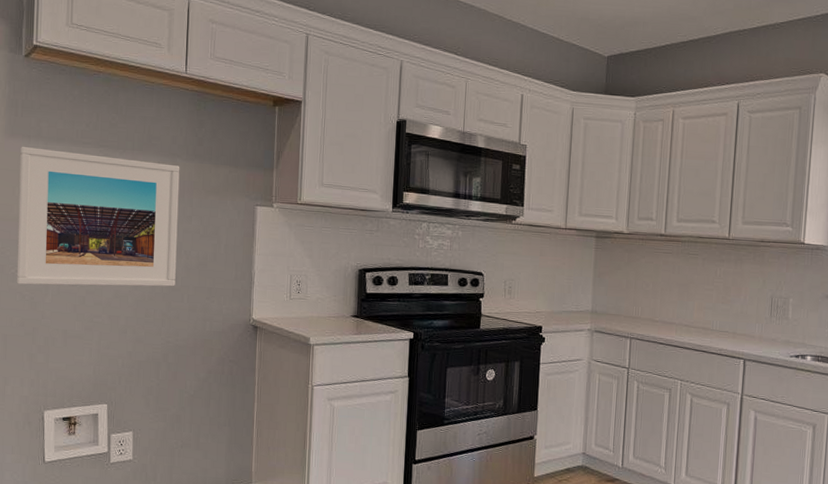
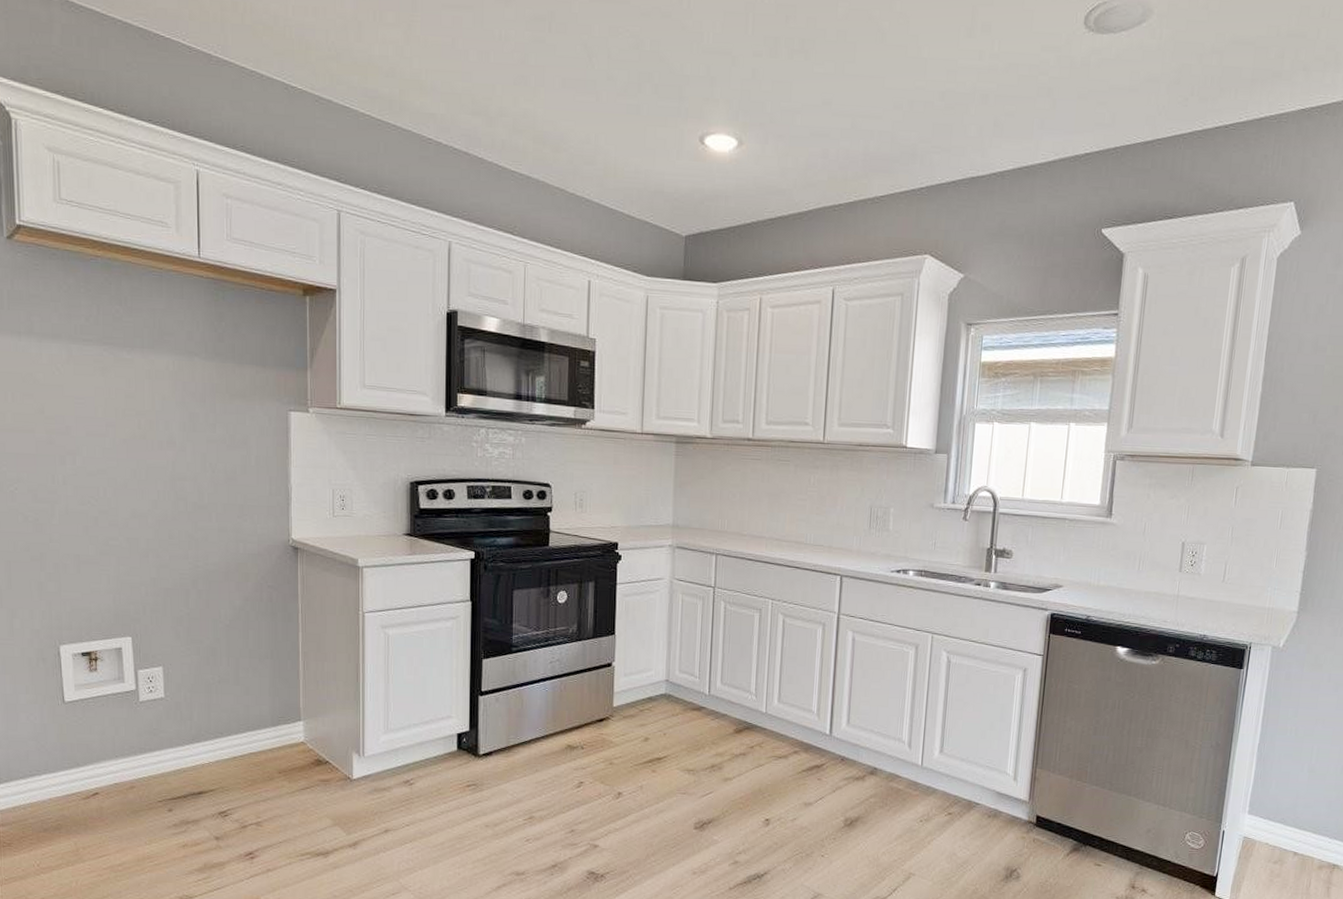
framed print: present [16,147,180,287] -> none [10,345,201,505]

